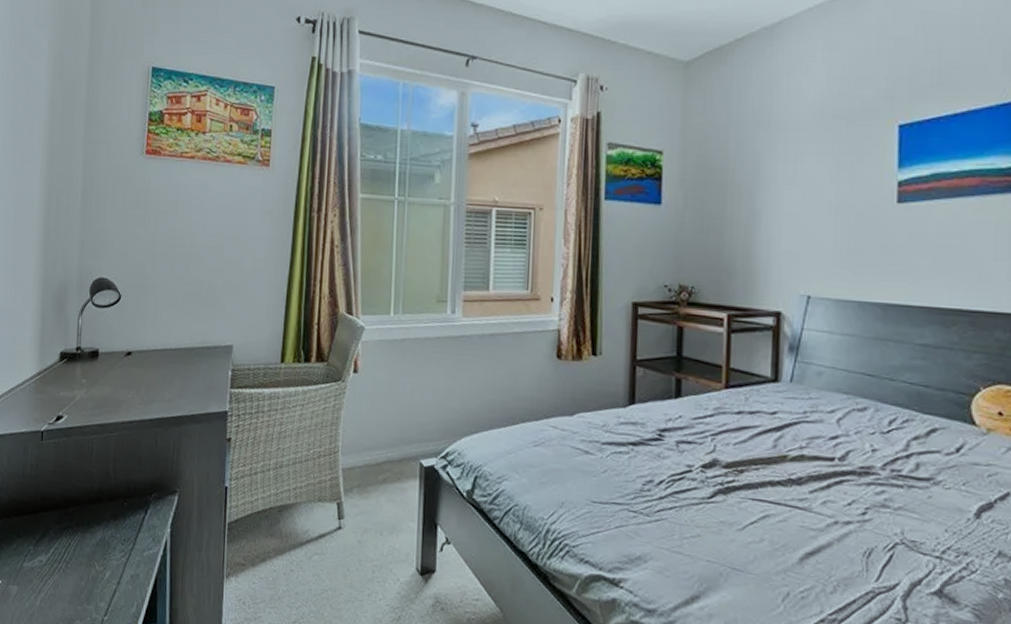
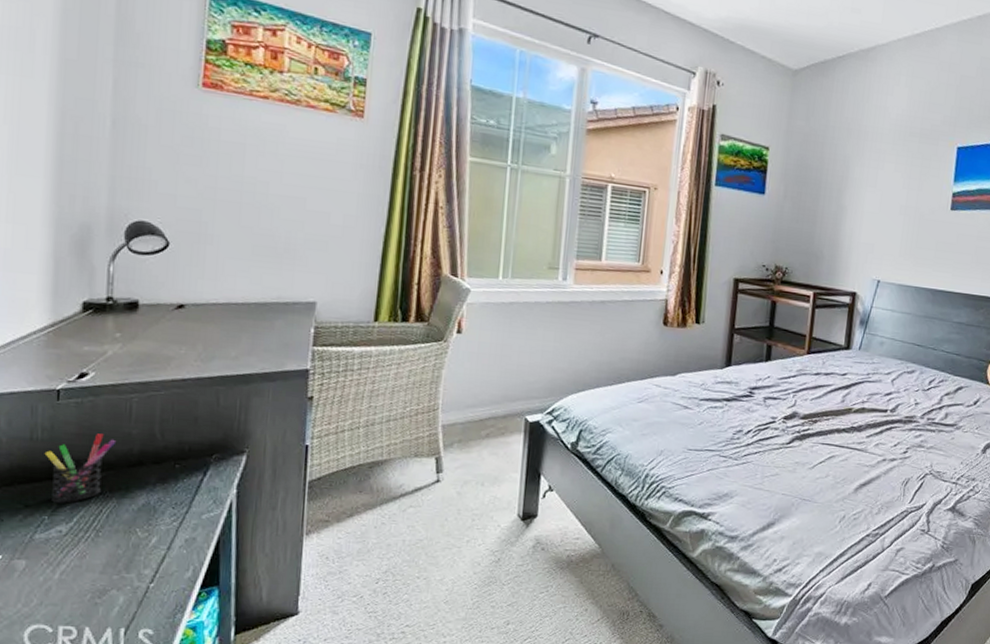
pen holder: none [32,471,82,535] -> present [44,433,117,503]

